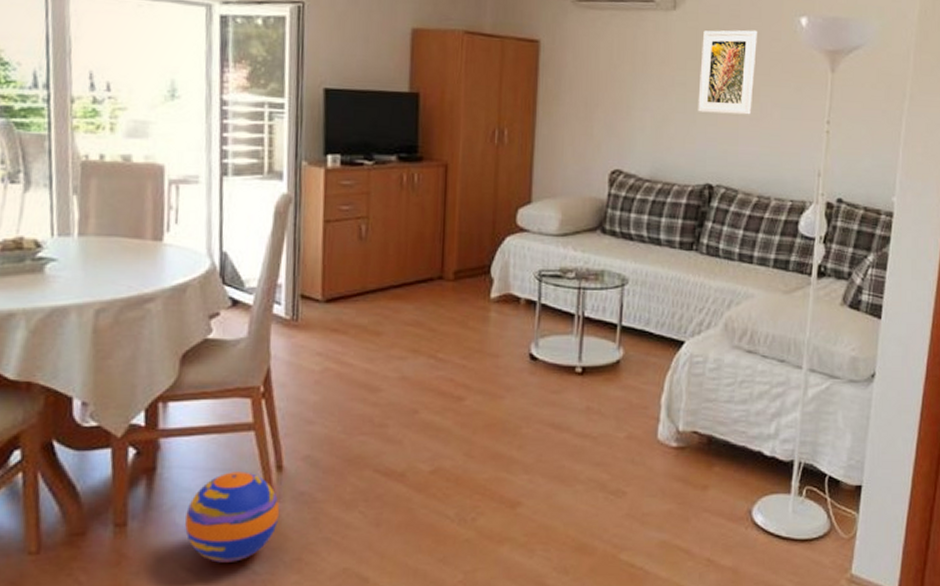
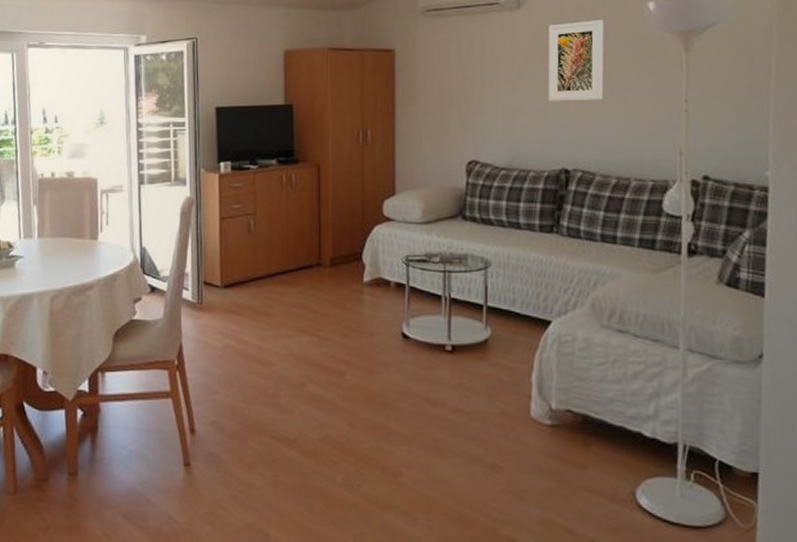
ball: present [185,472,280,563] -> none [121,433,194,512]

